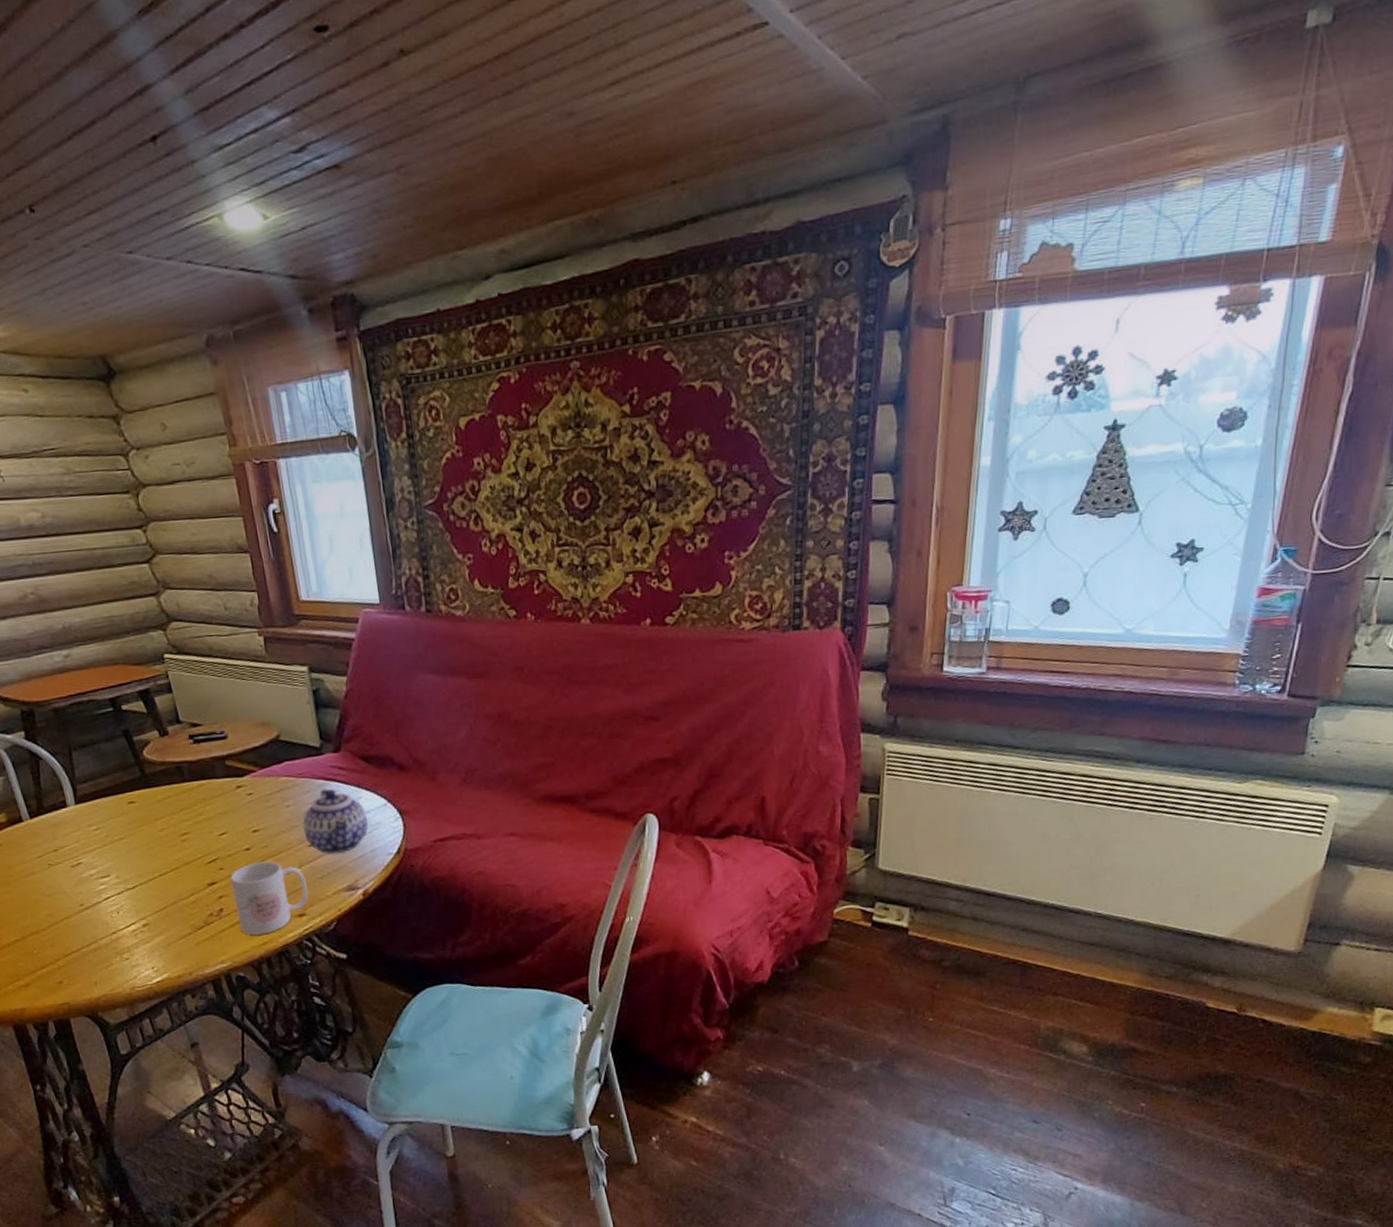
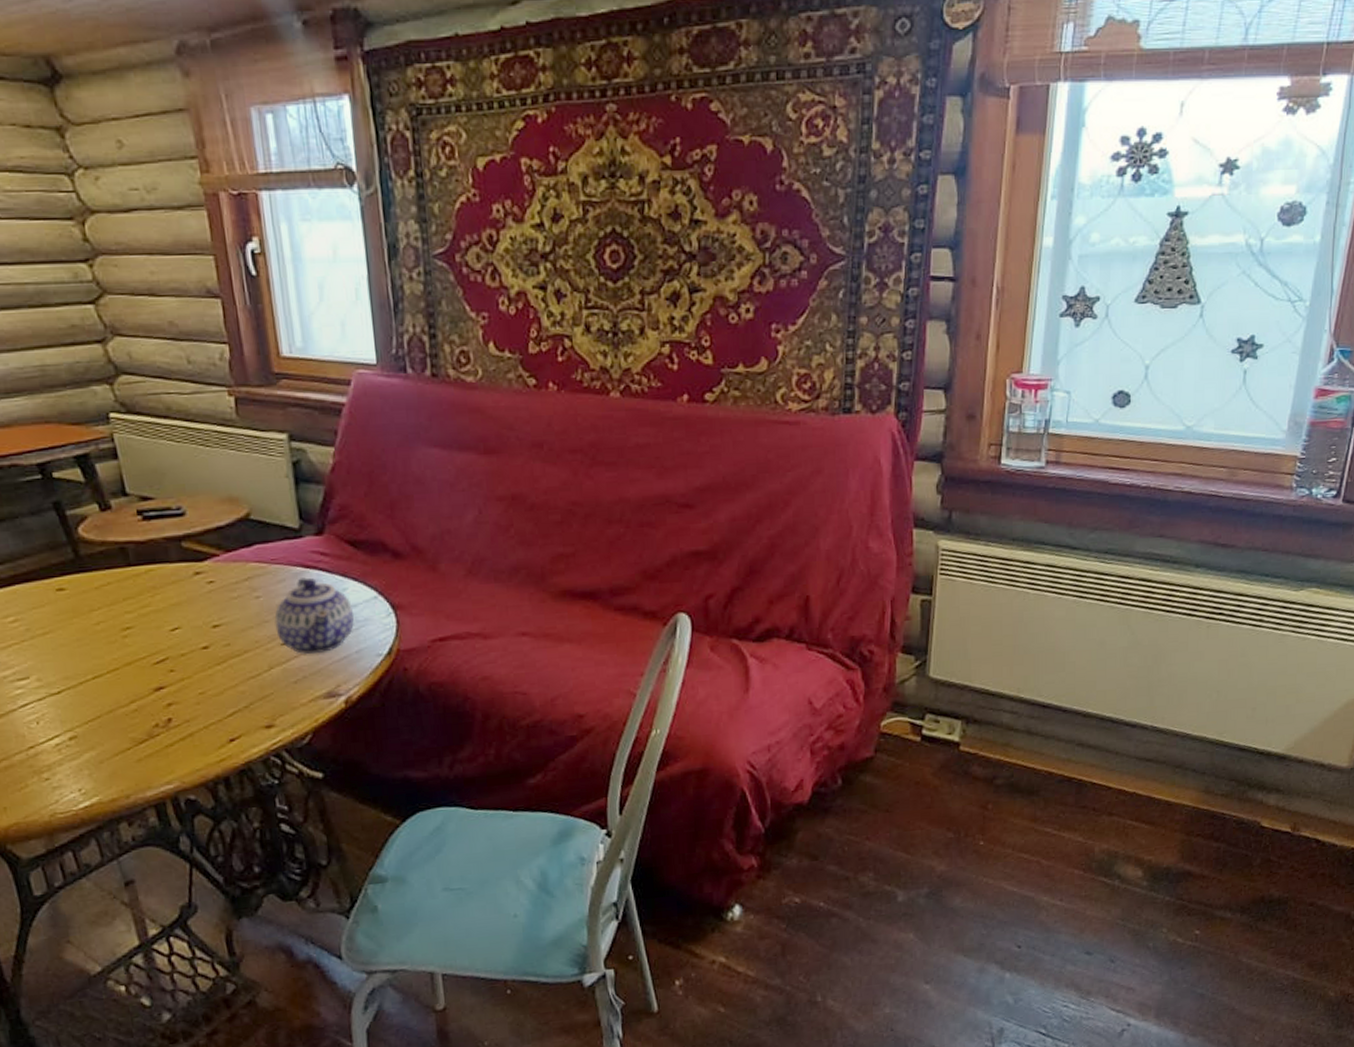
mug: present [230,861,308,936] -> none [182,662,278,751]

